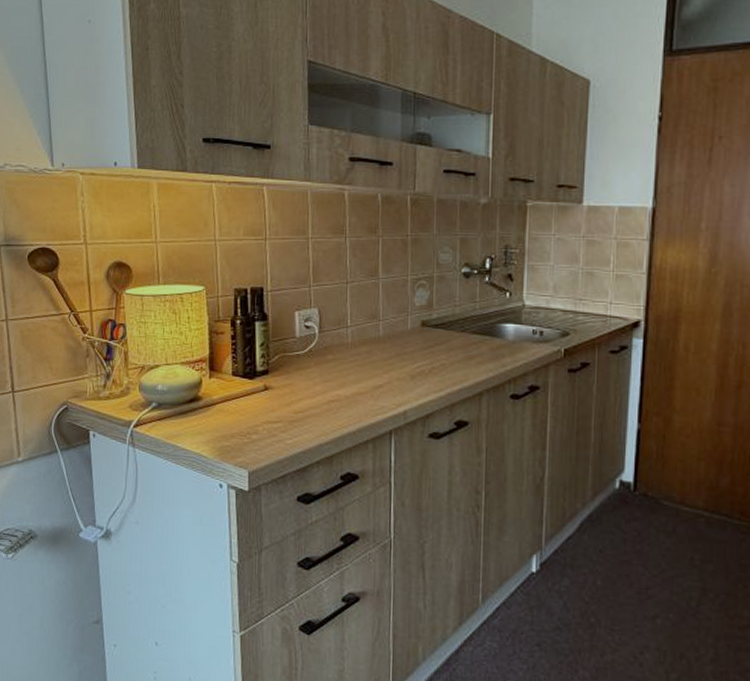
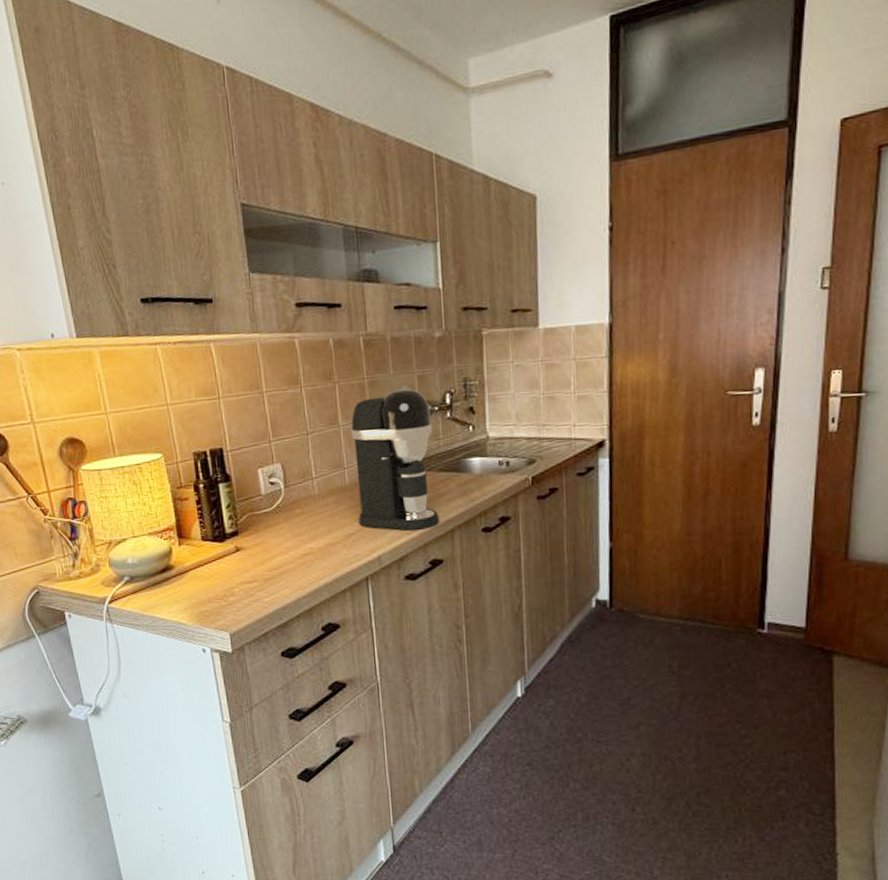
coffee maker: none [388,249,470,389] -> present [351,388,440,531]

